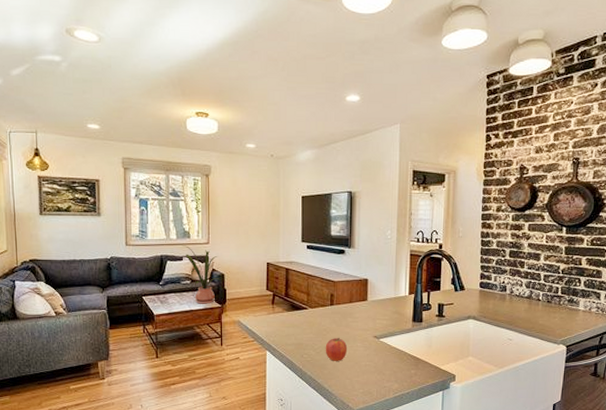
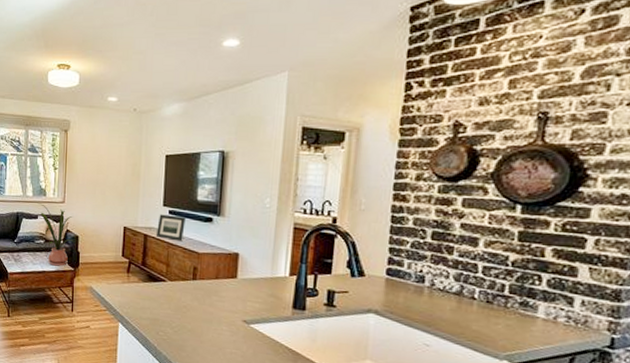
picture frame: none [296,249,322,272] -> present [155,214,186,242]
fruit: present [325,338,348,361] -> none [184,317,211,344]

